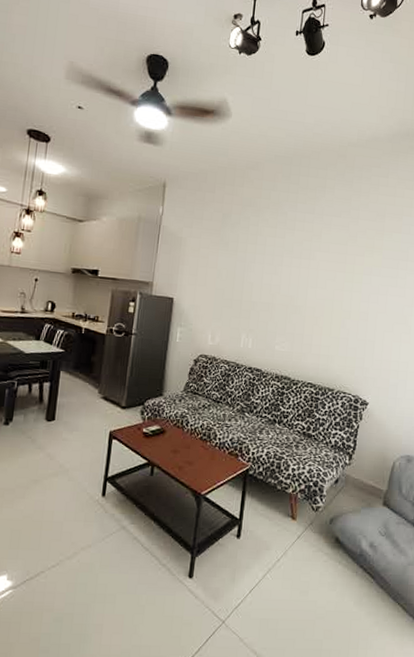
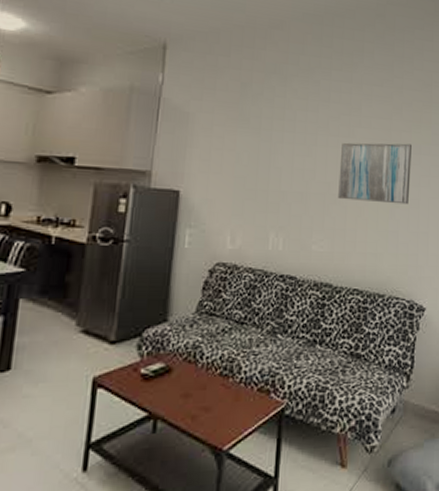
wall art: none [298,263,364,317] -> present [338,142,412,205]

